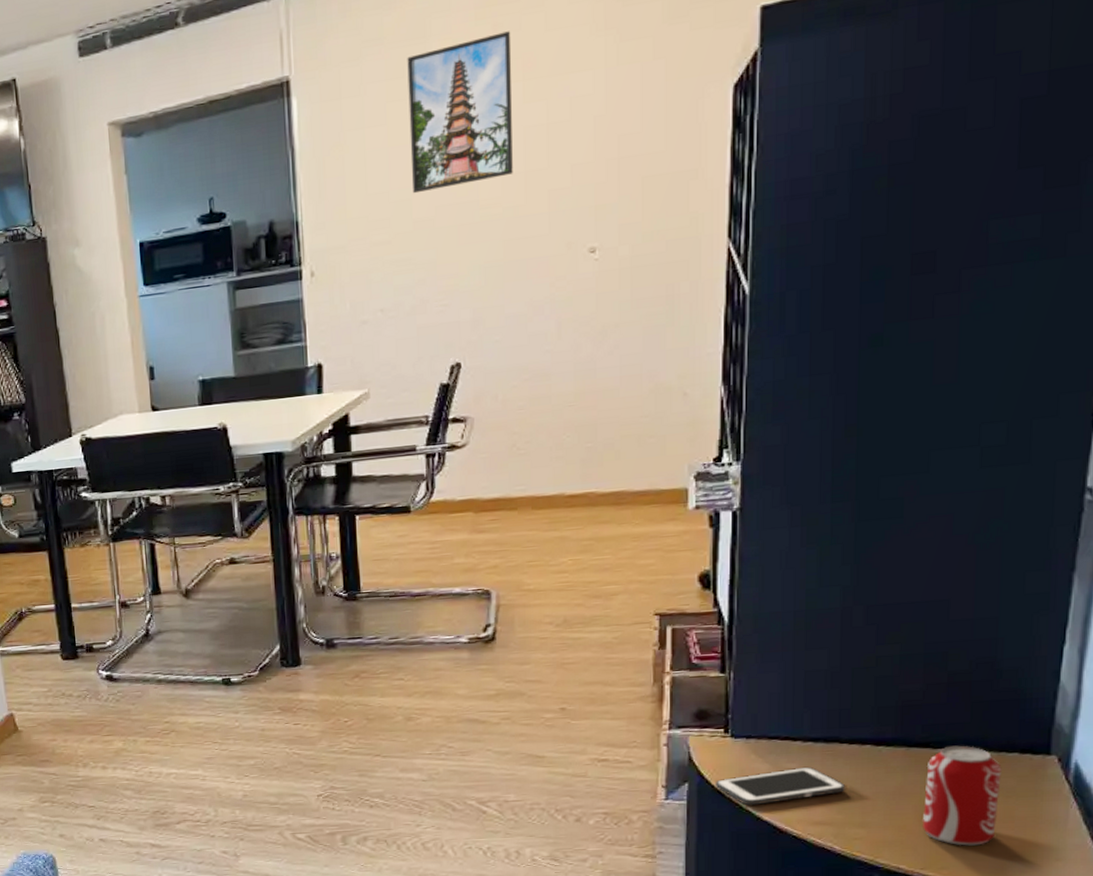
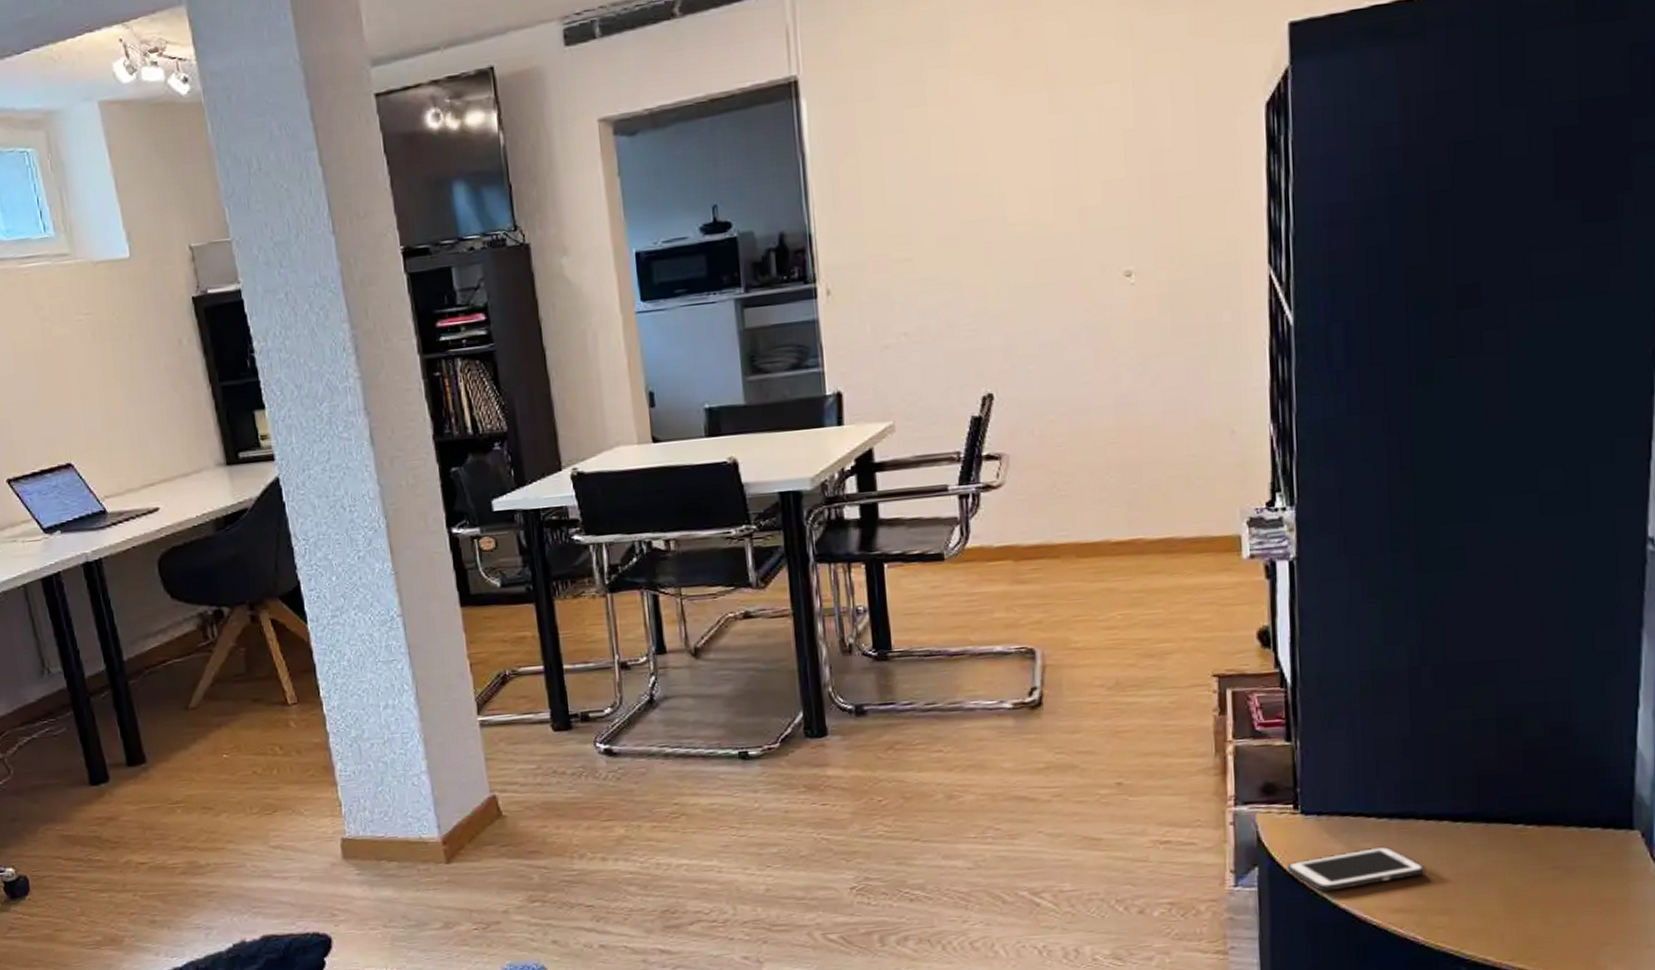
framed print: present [407,31,513,194] -> none [924,37,1041,208]
beverage can: present [923,745,1002,846] -> none [1507,820,1585,933]

